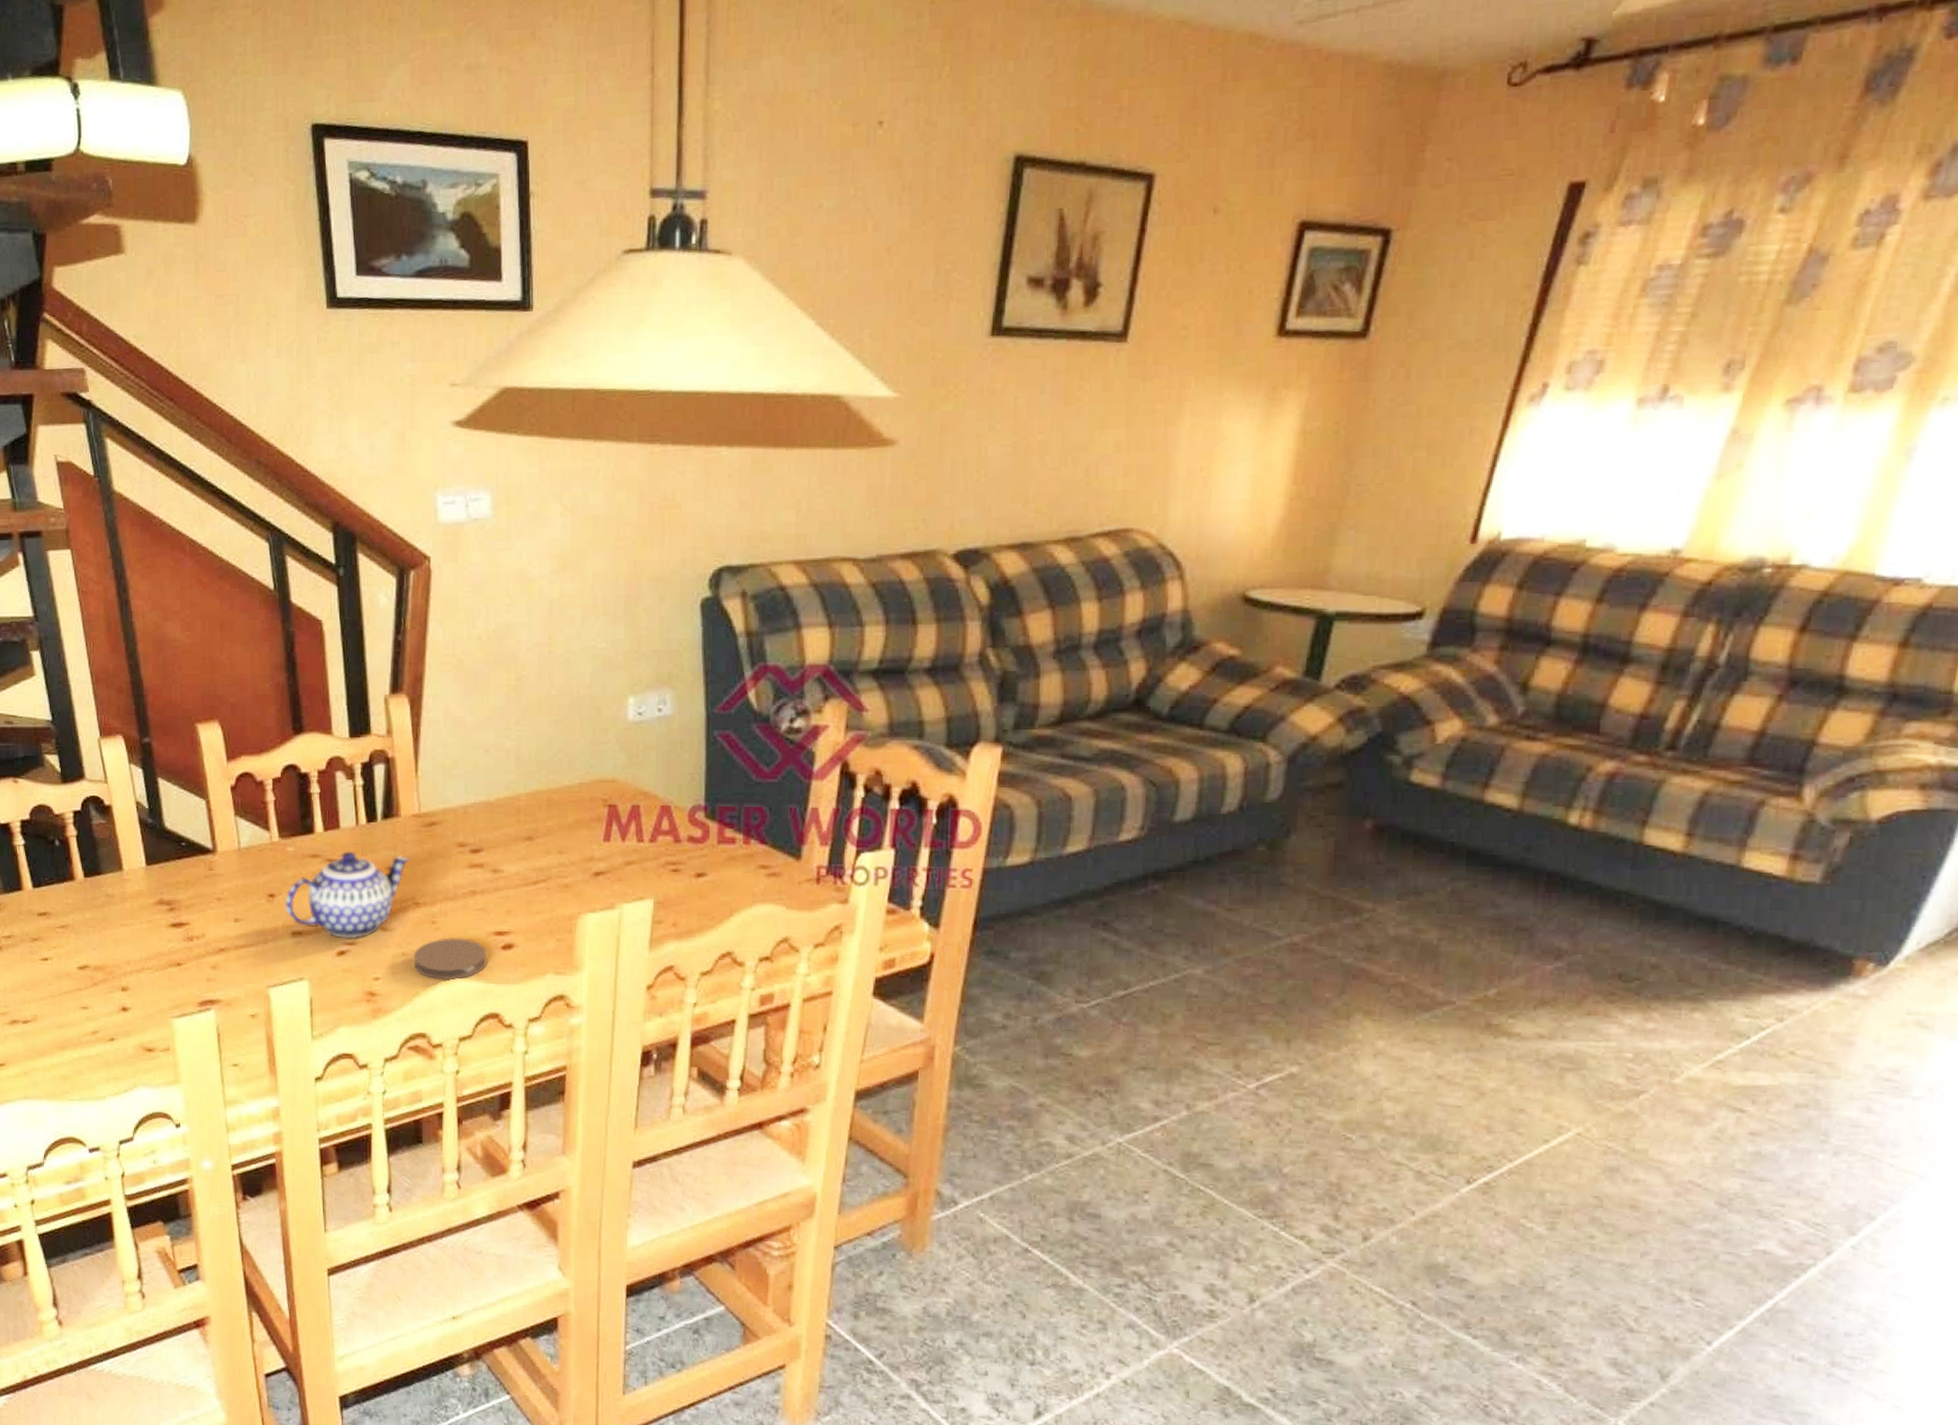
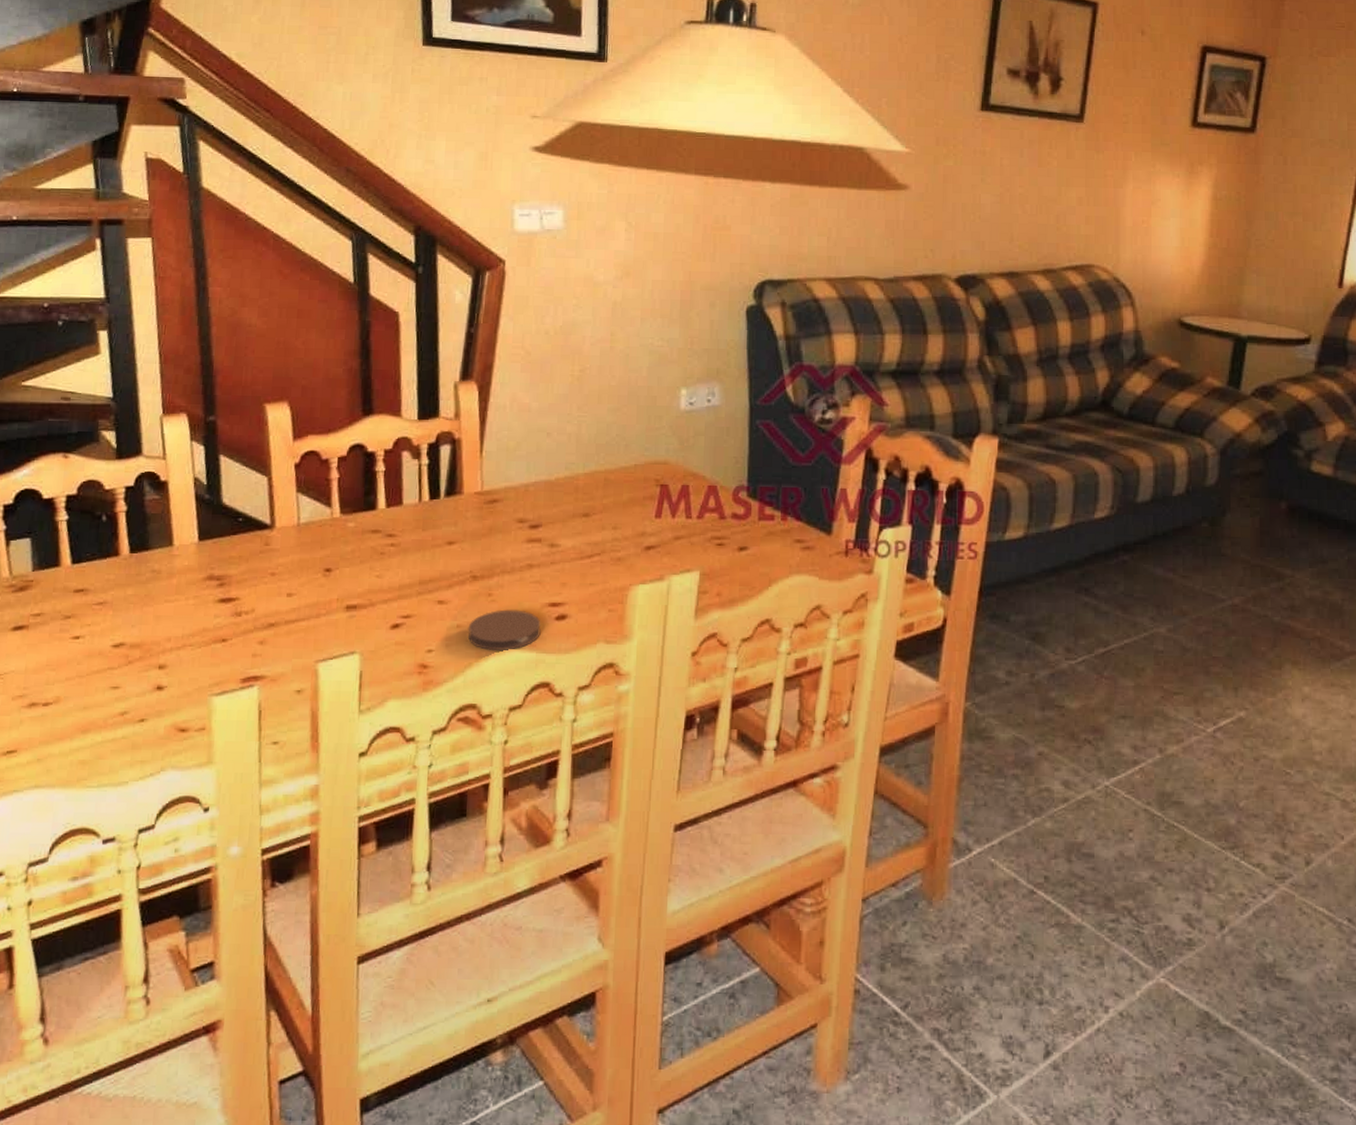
teapot: present [285,851,410,940] -> none [341,526,471,613]

